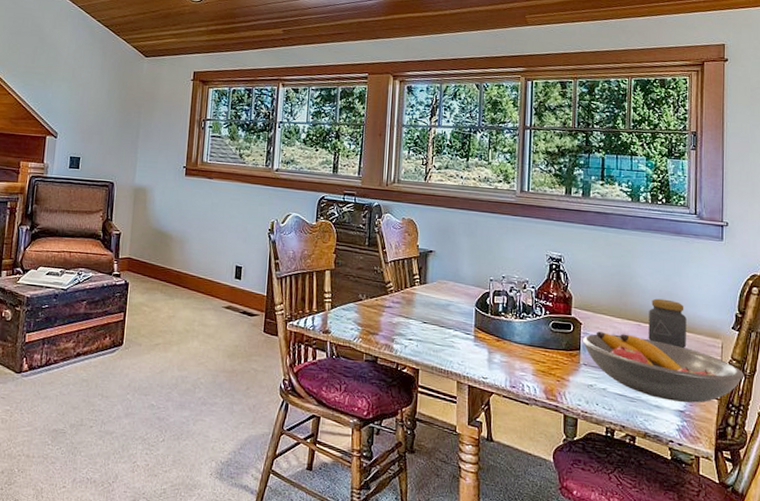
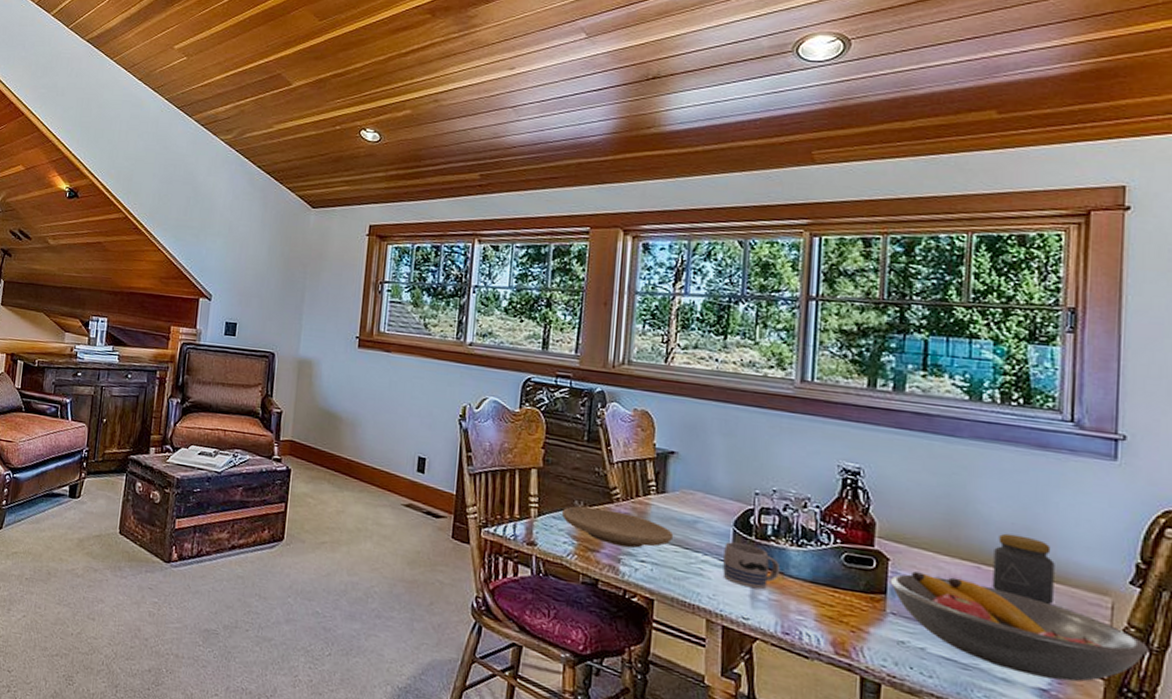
plate: none [349,298,433,329] -> present [561,506,674,548]
mug: none [468,319,509,354] -> present [722,541,781,589]

